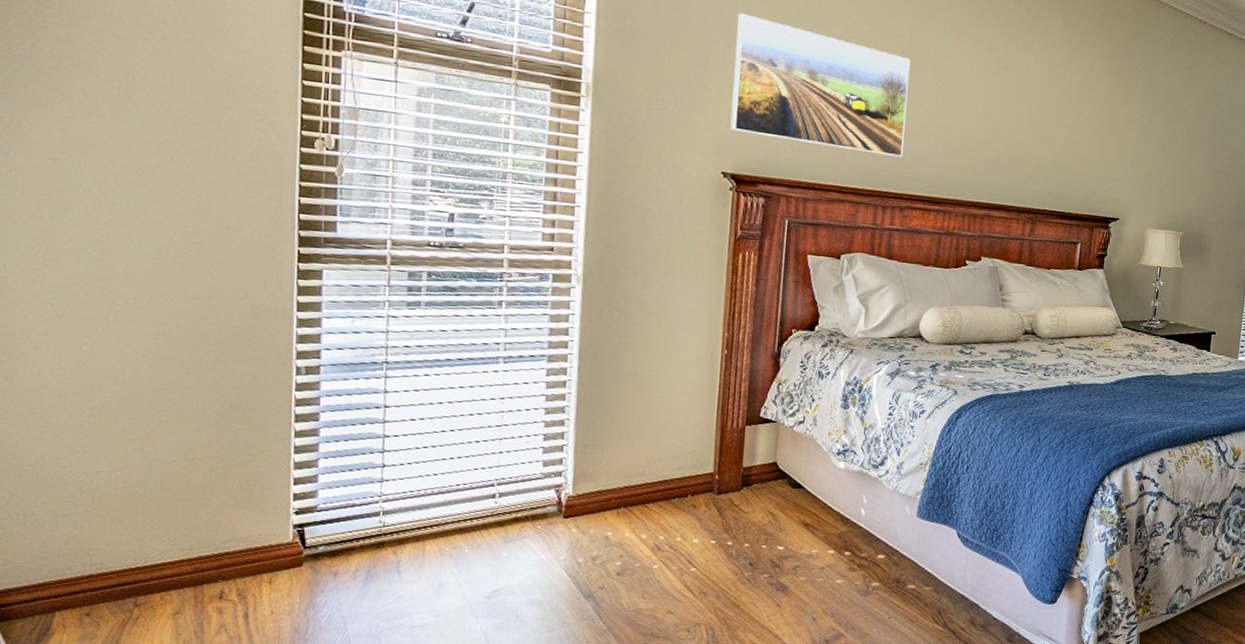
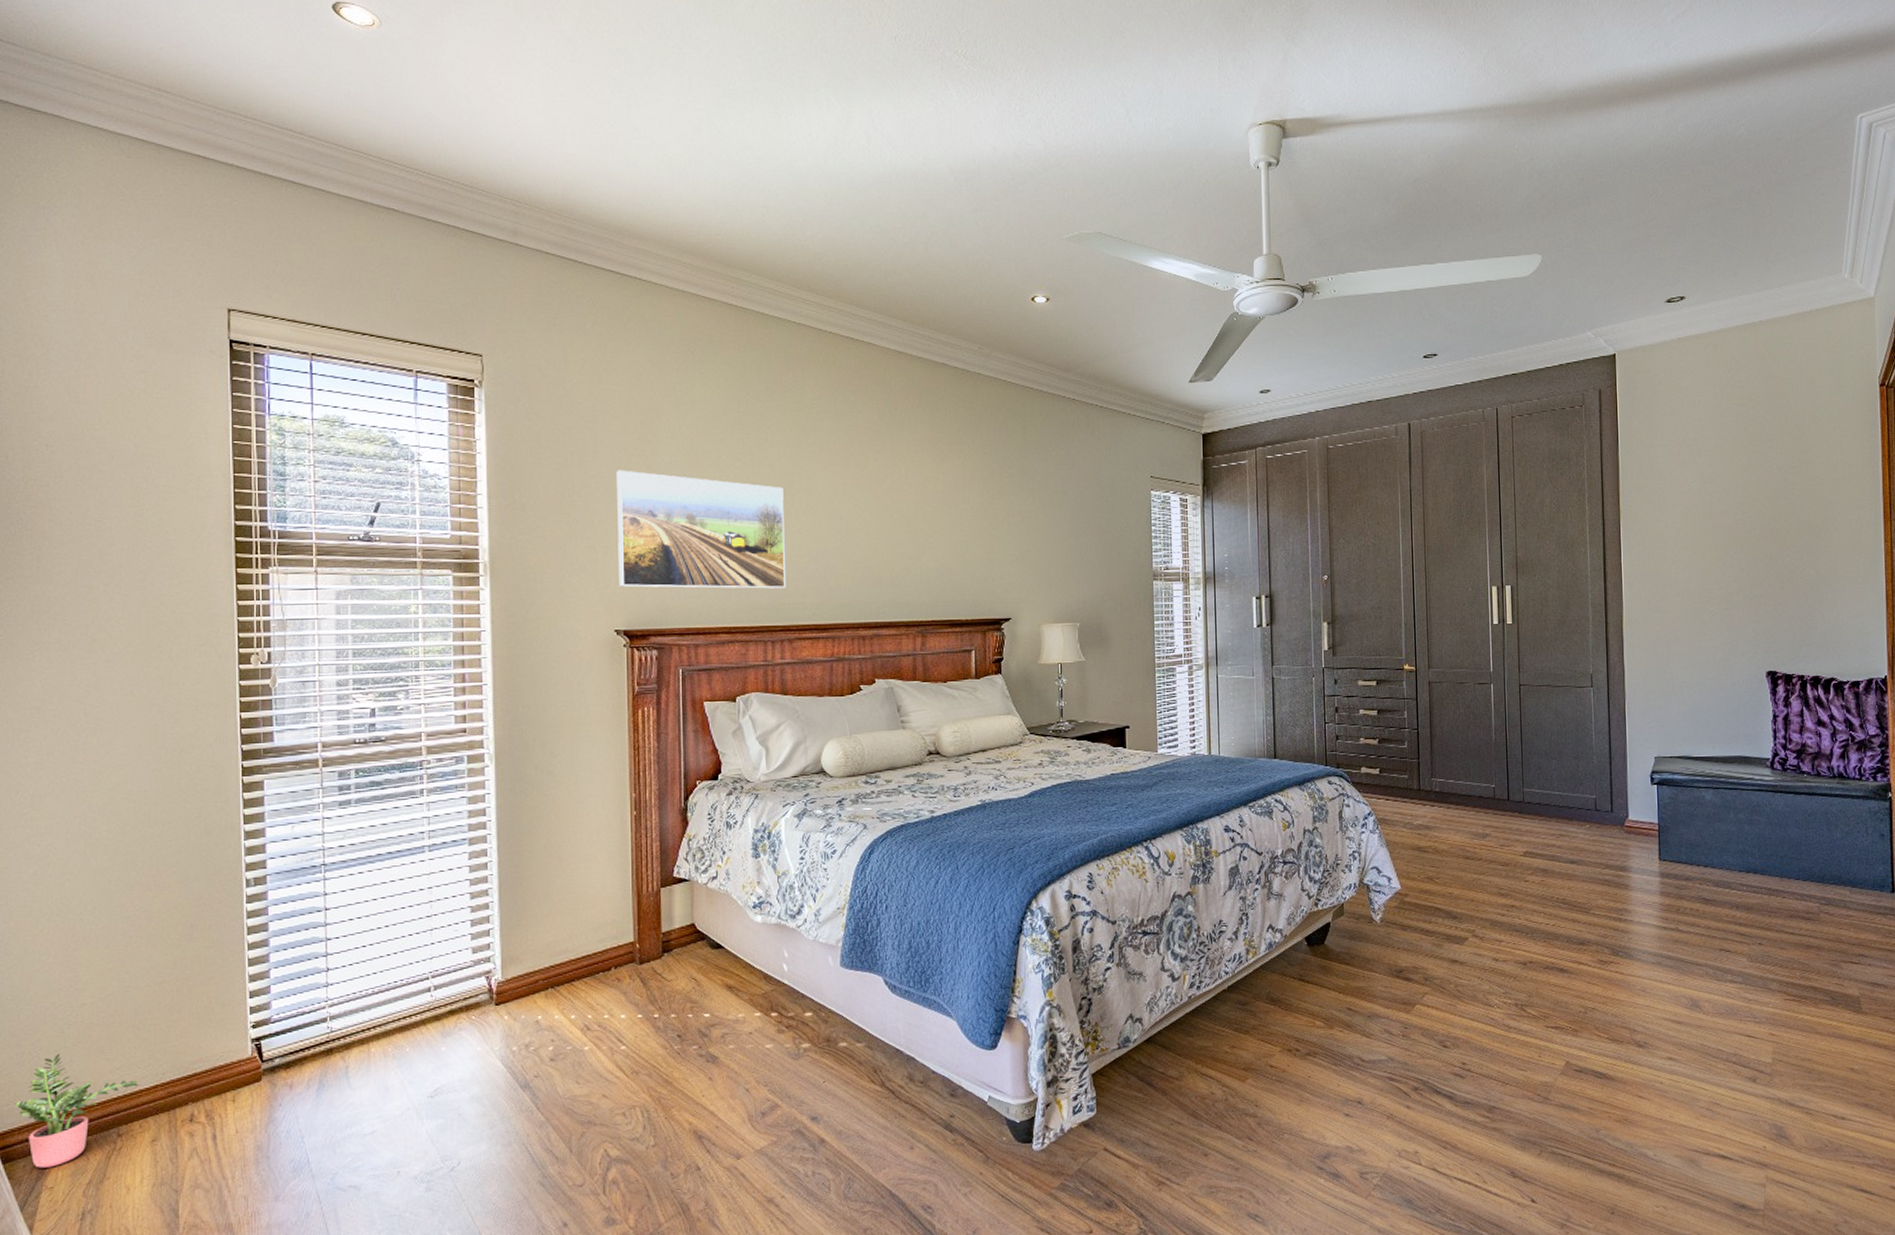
potted plant: none [13,519,161,630] -> present [14,1054,138,1168]

